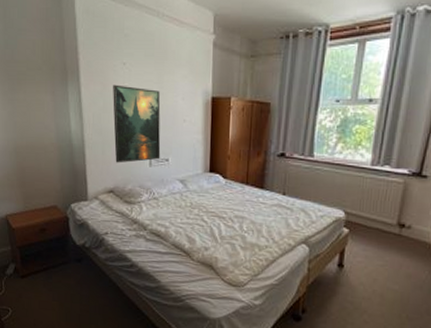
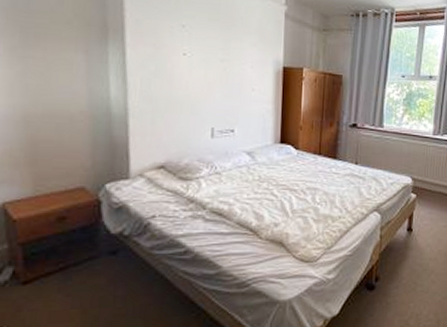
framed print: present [113,84,161,163] -> none [167,47,226,135]

